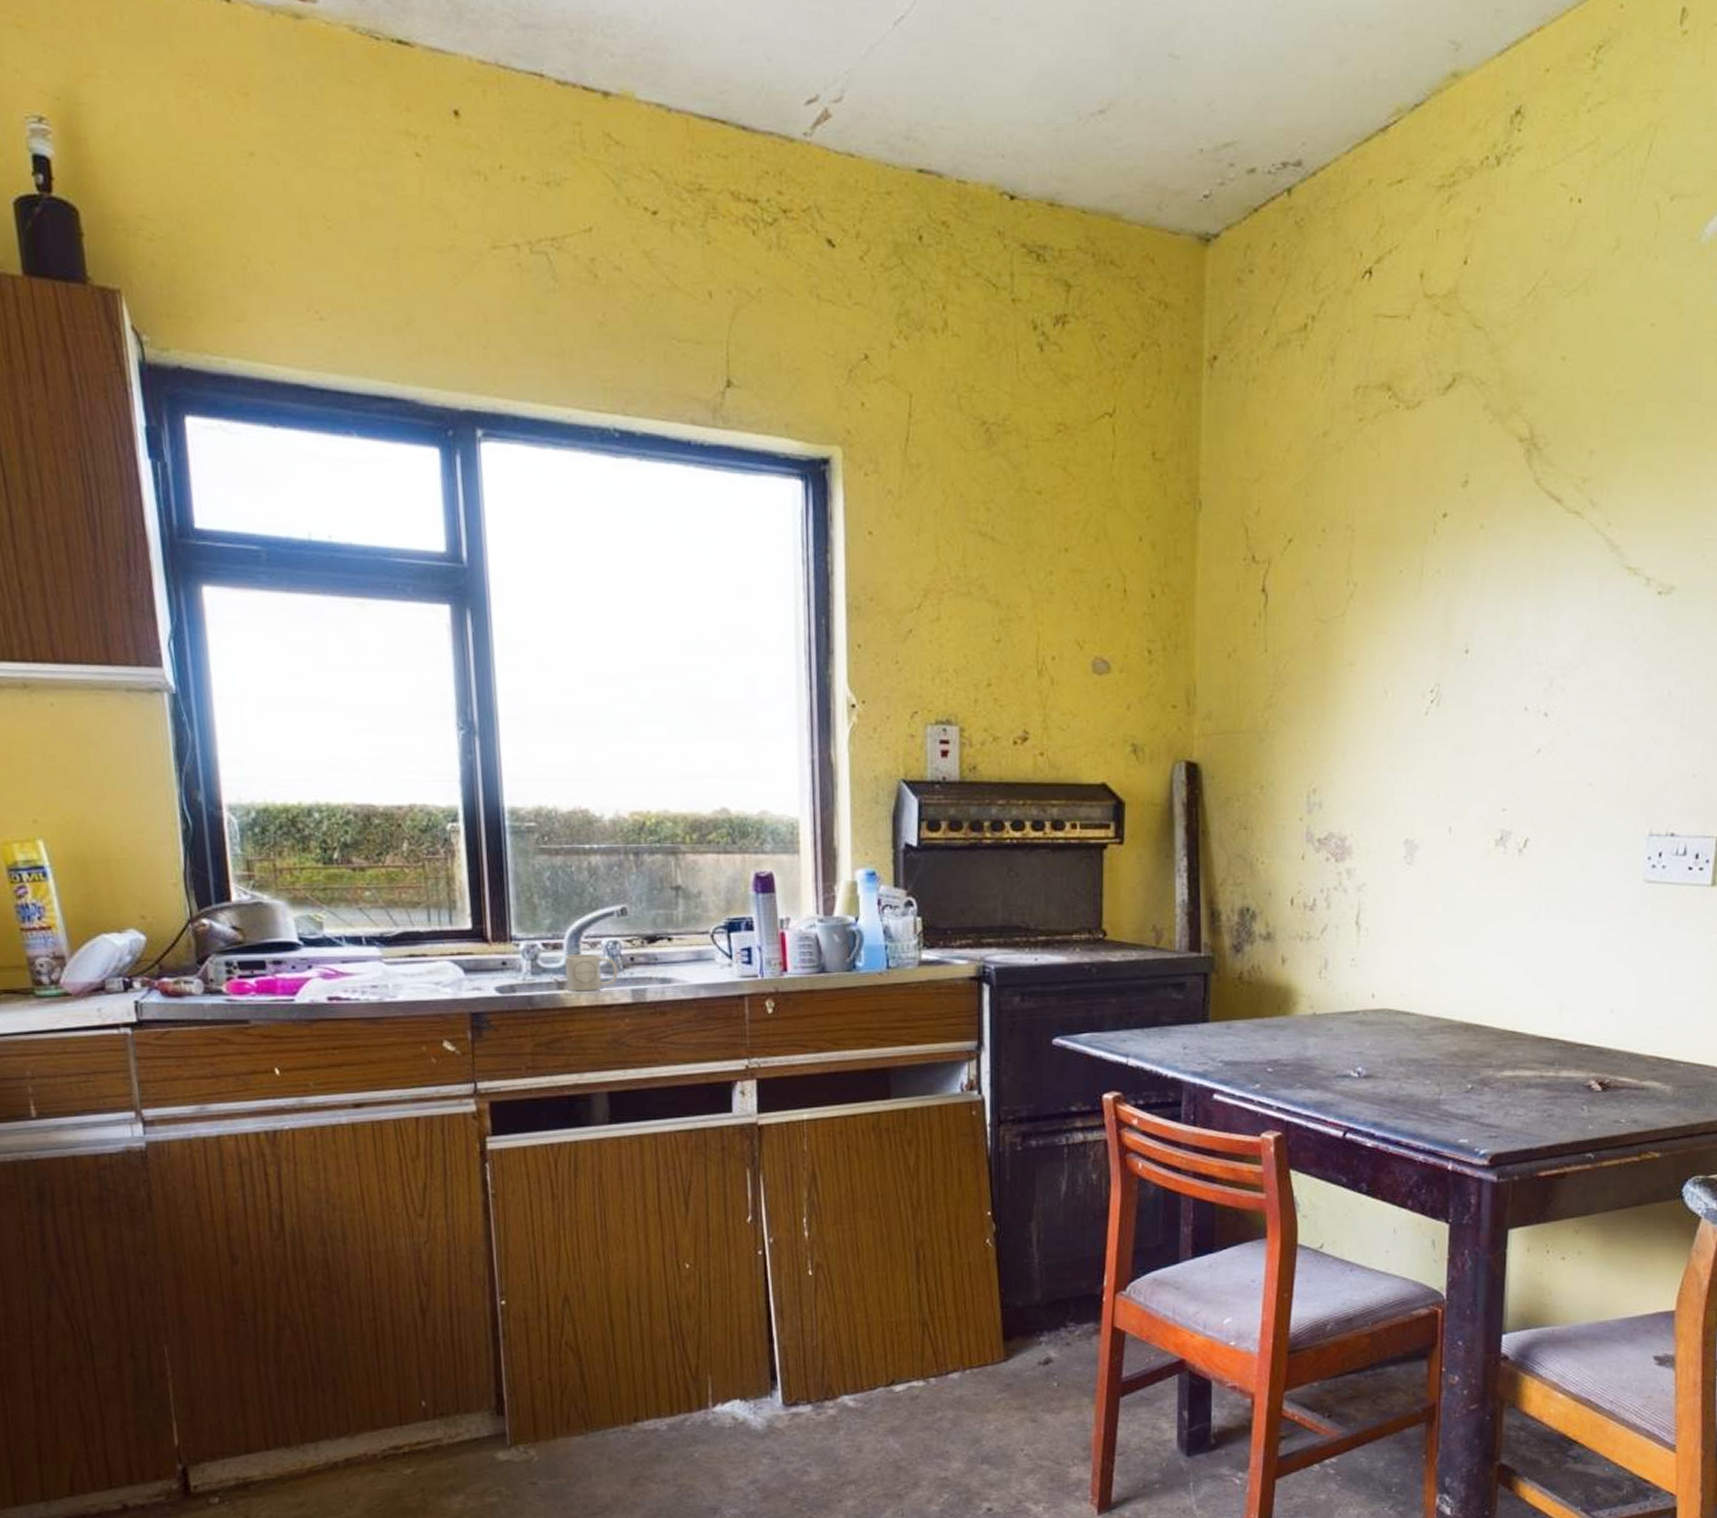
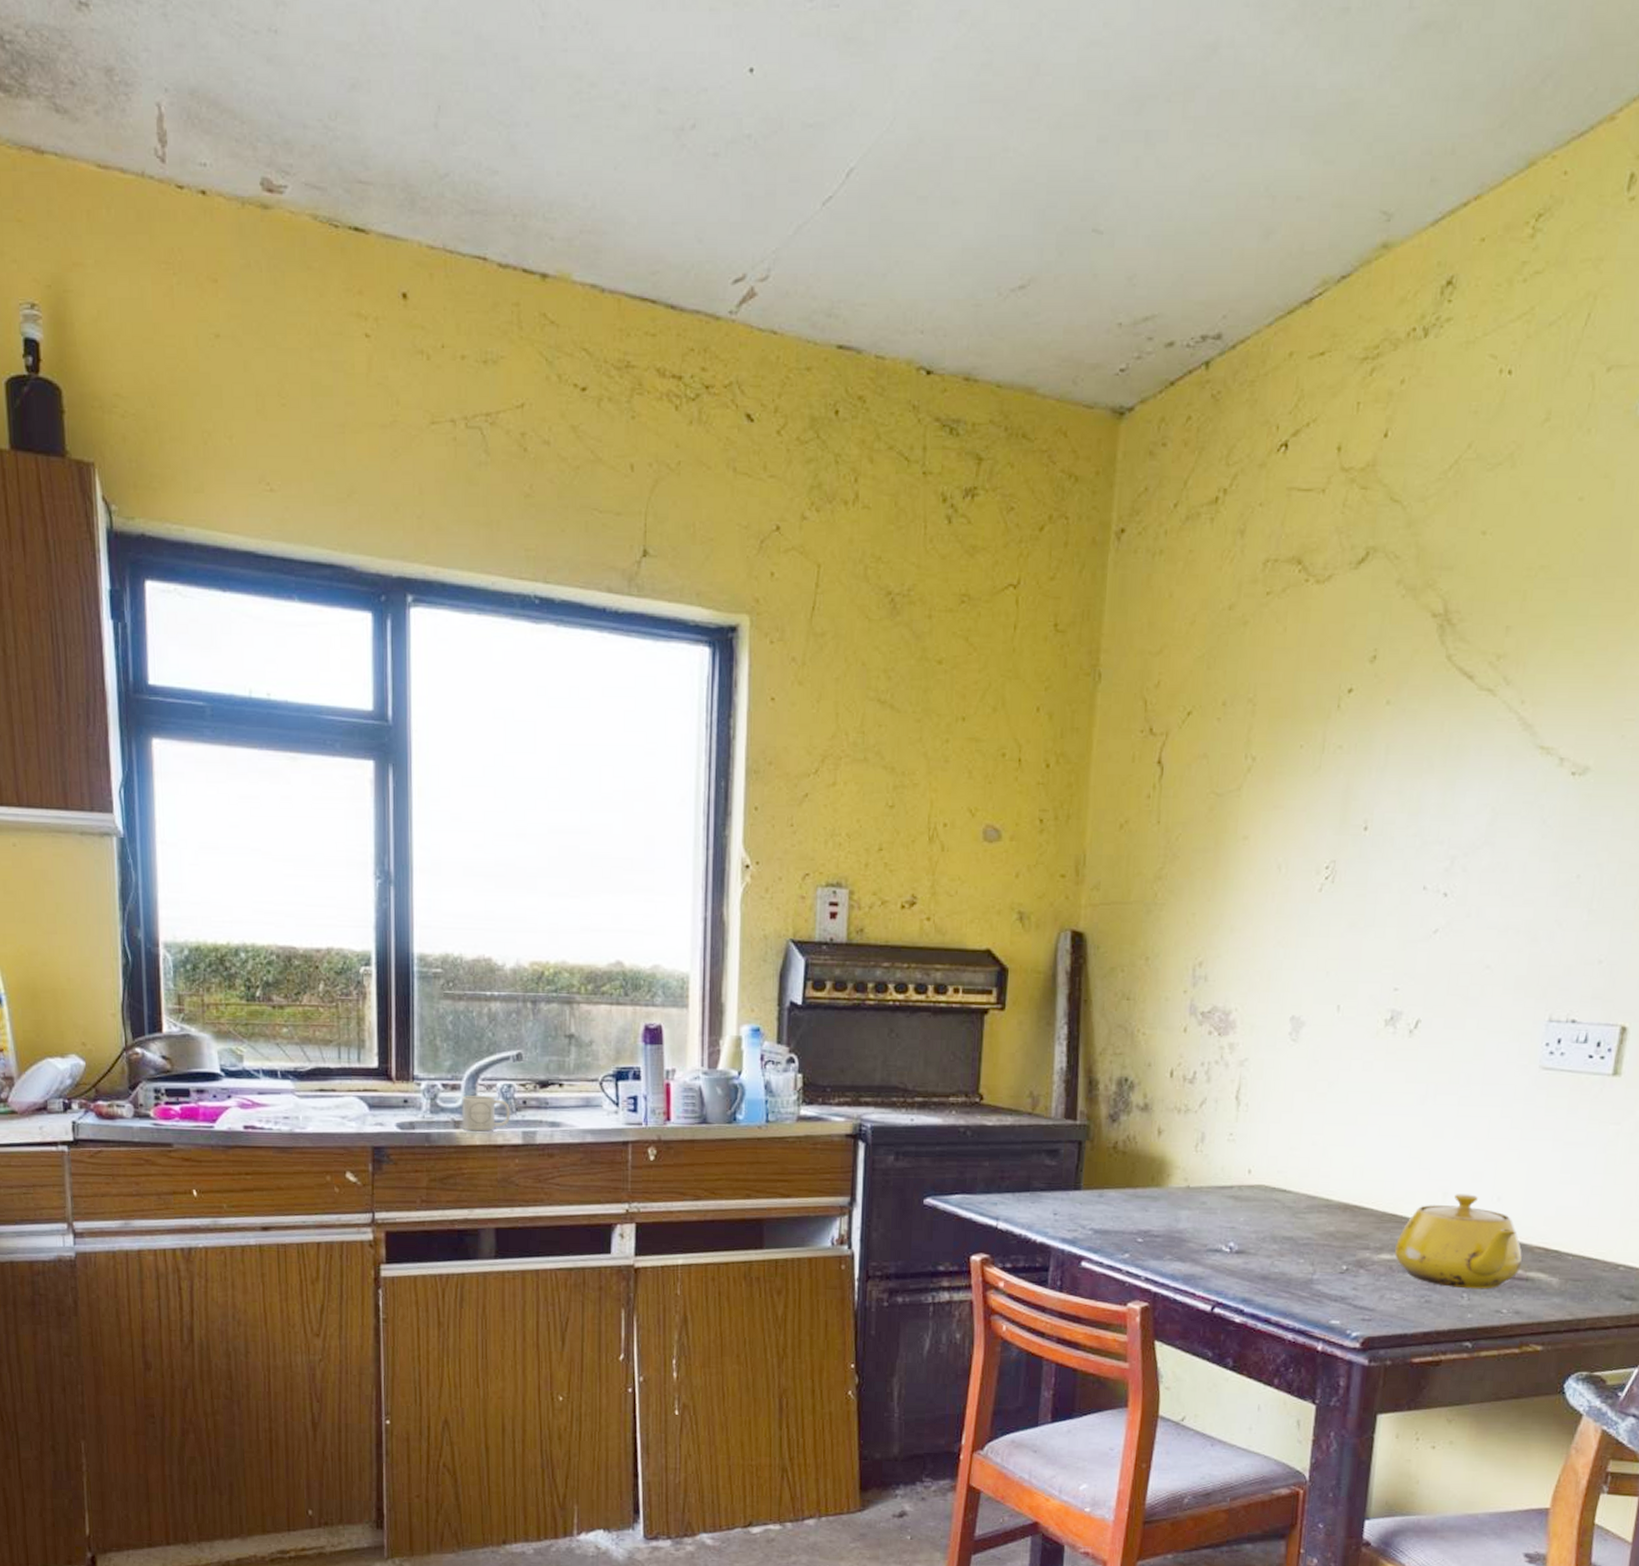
teapot: none [1516,1008,1637,1101] -> present [1394,1194,1522,1289]

